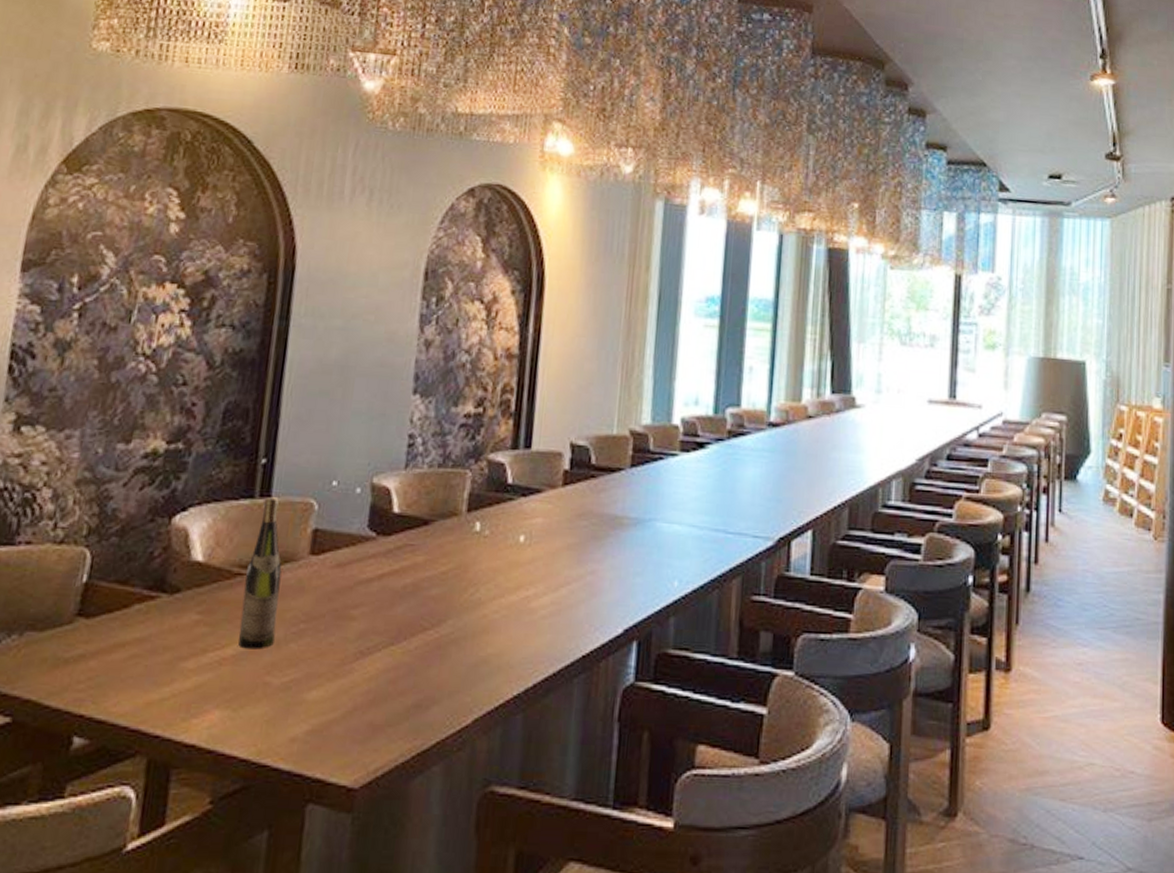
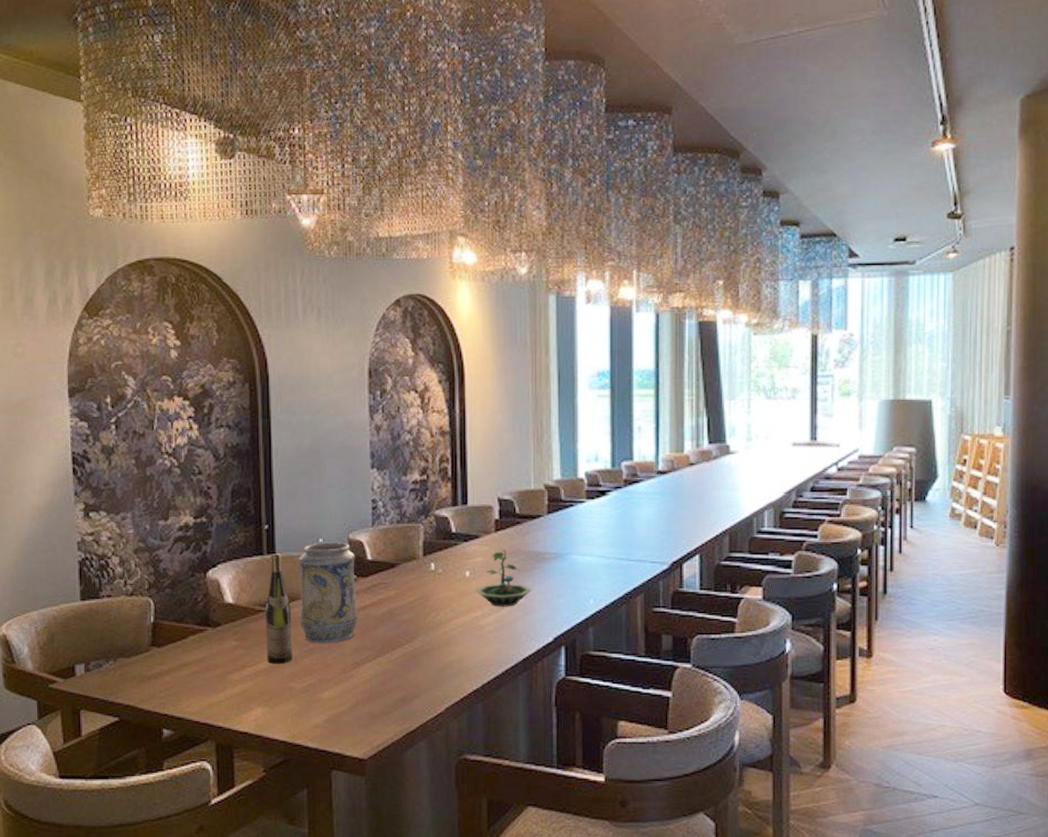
decorative vase: none [291,486,378,623] -> present [298,543,358,643]
terrarium: none [530,508,603,585] -> present [476,548,532,607]

